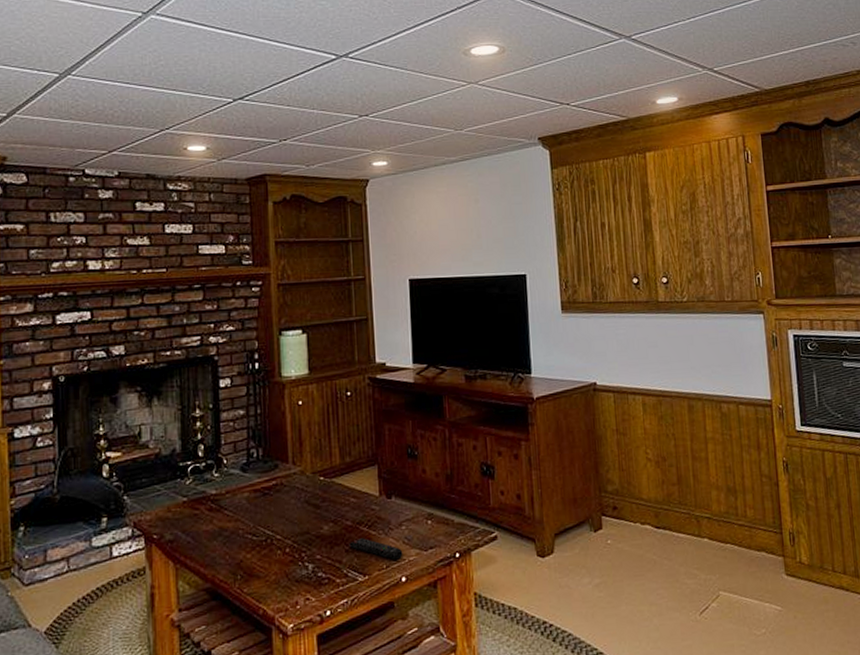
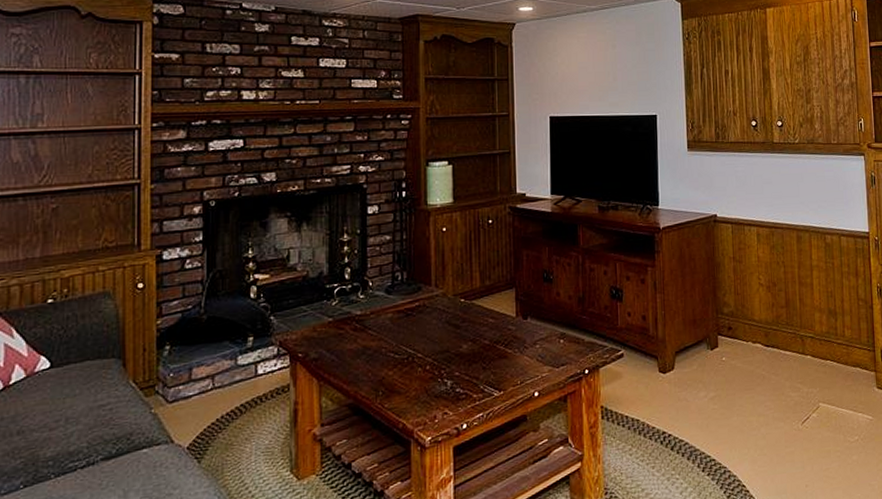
remote control: present [349,538,403,560] -> none [486,356,537,377]

